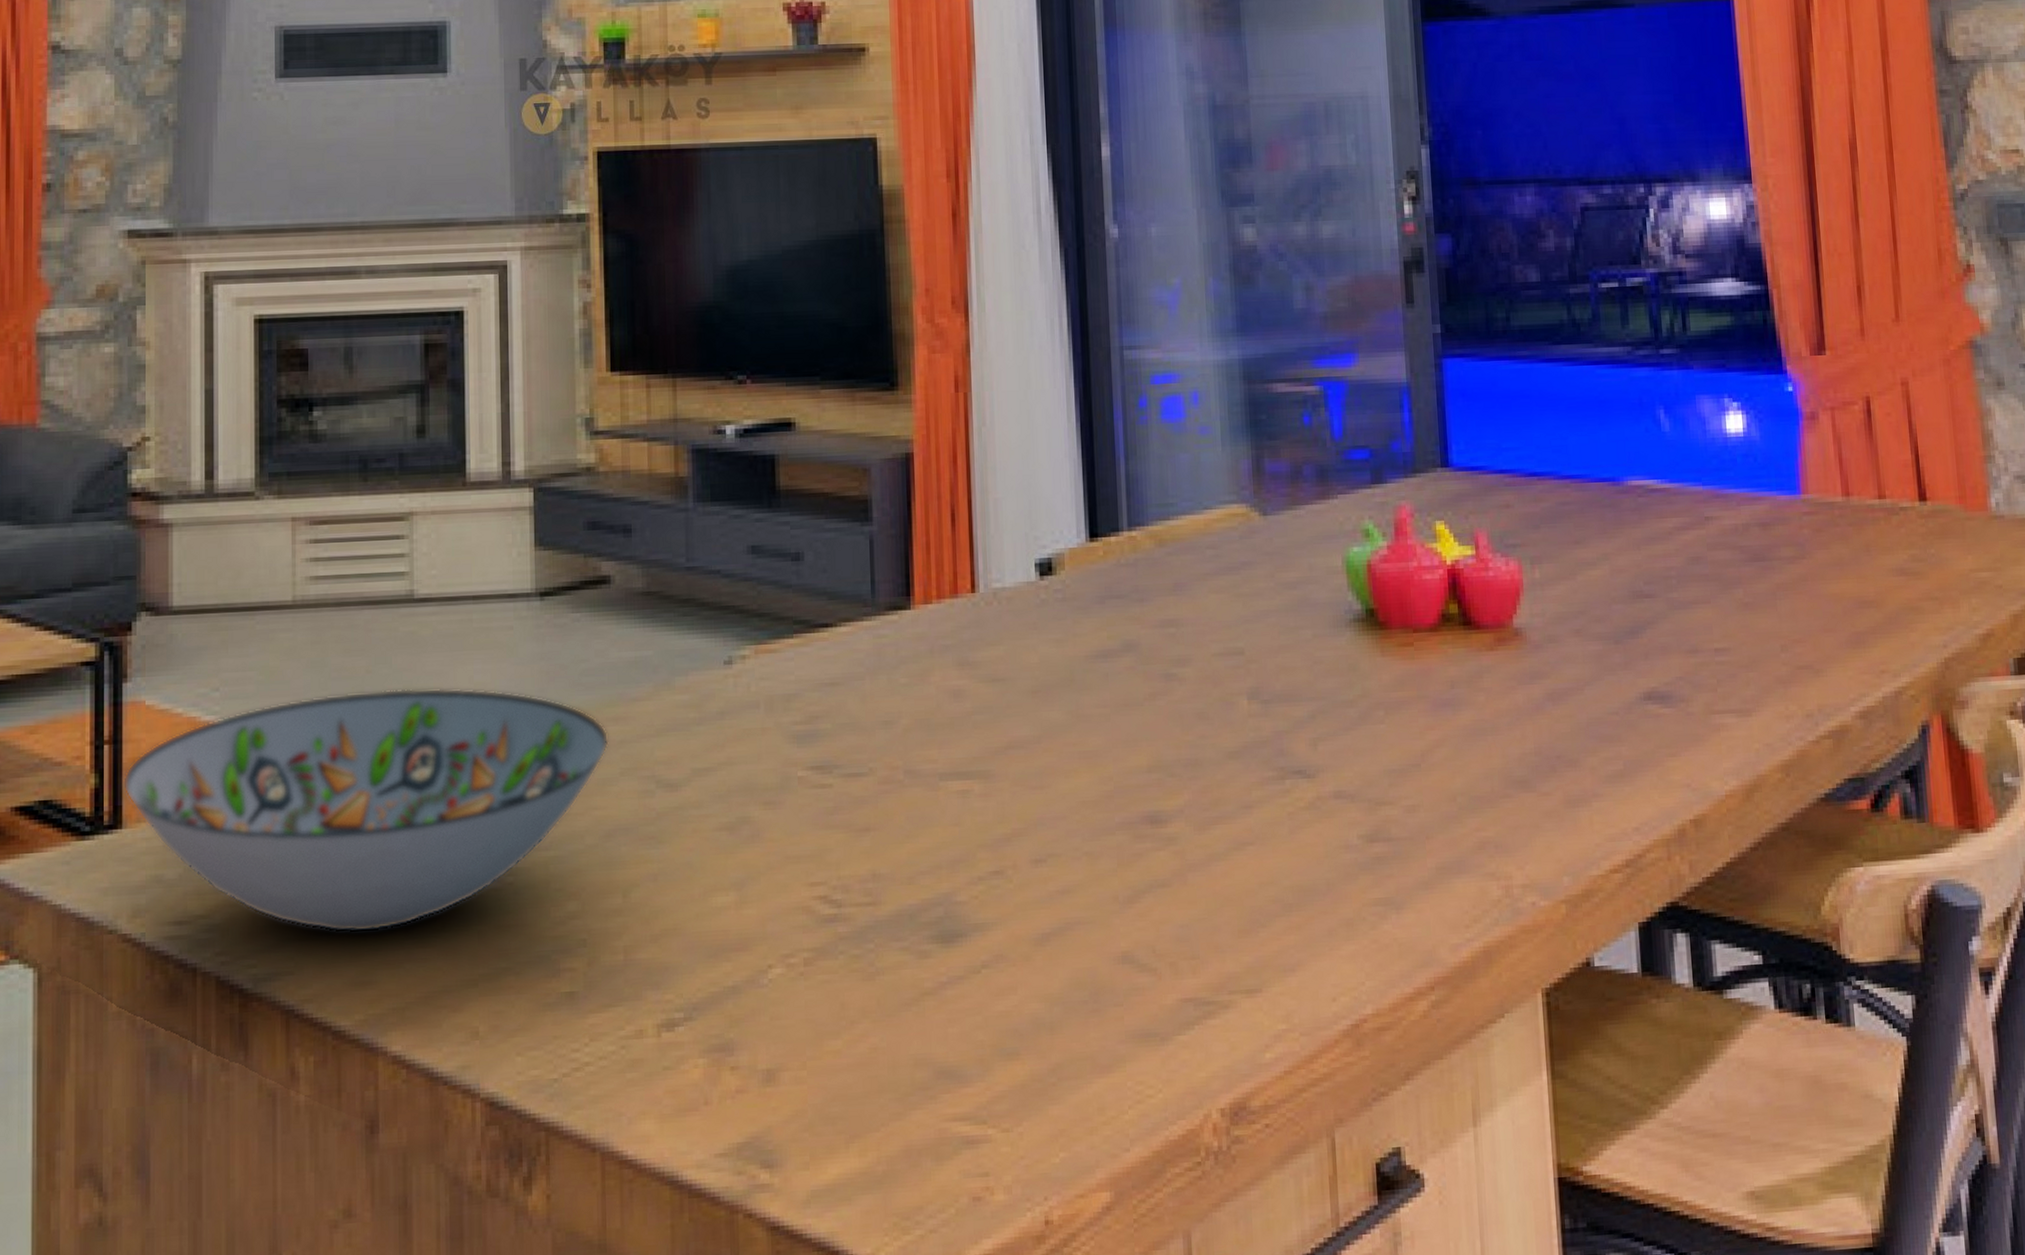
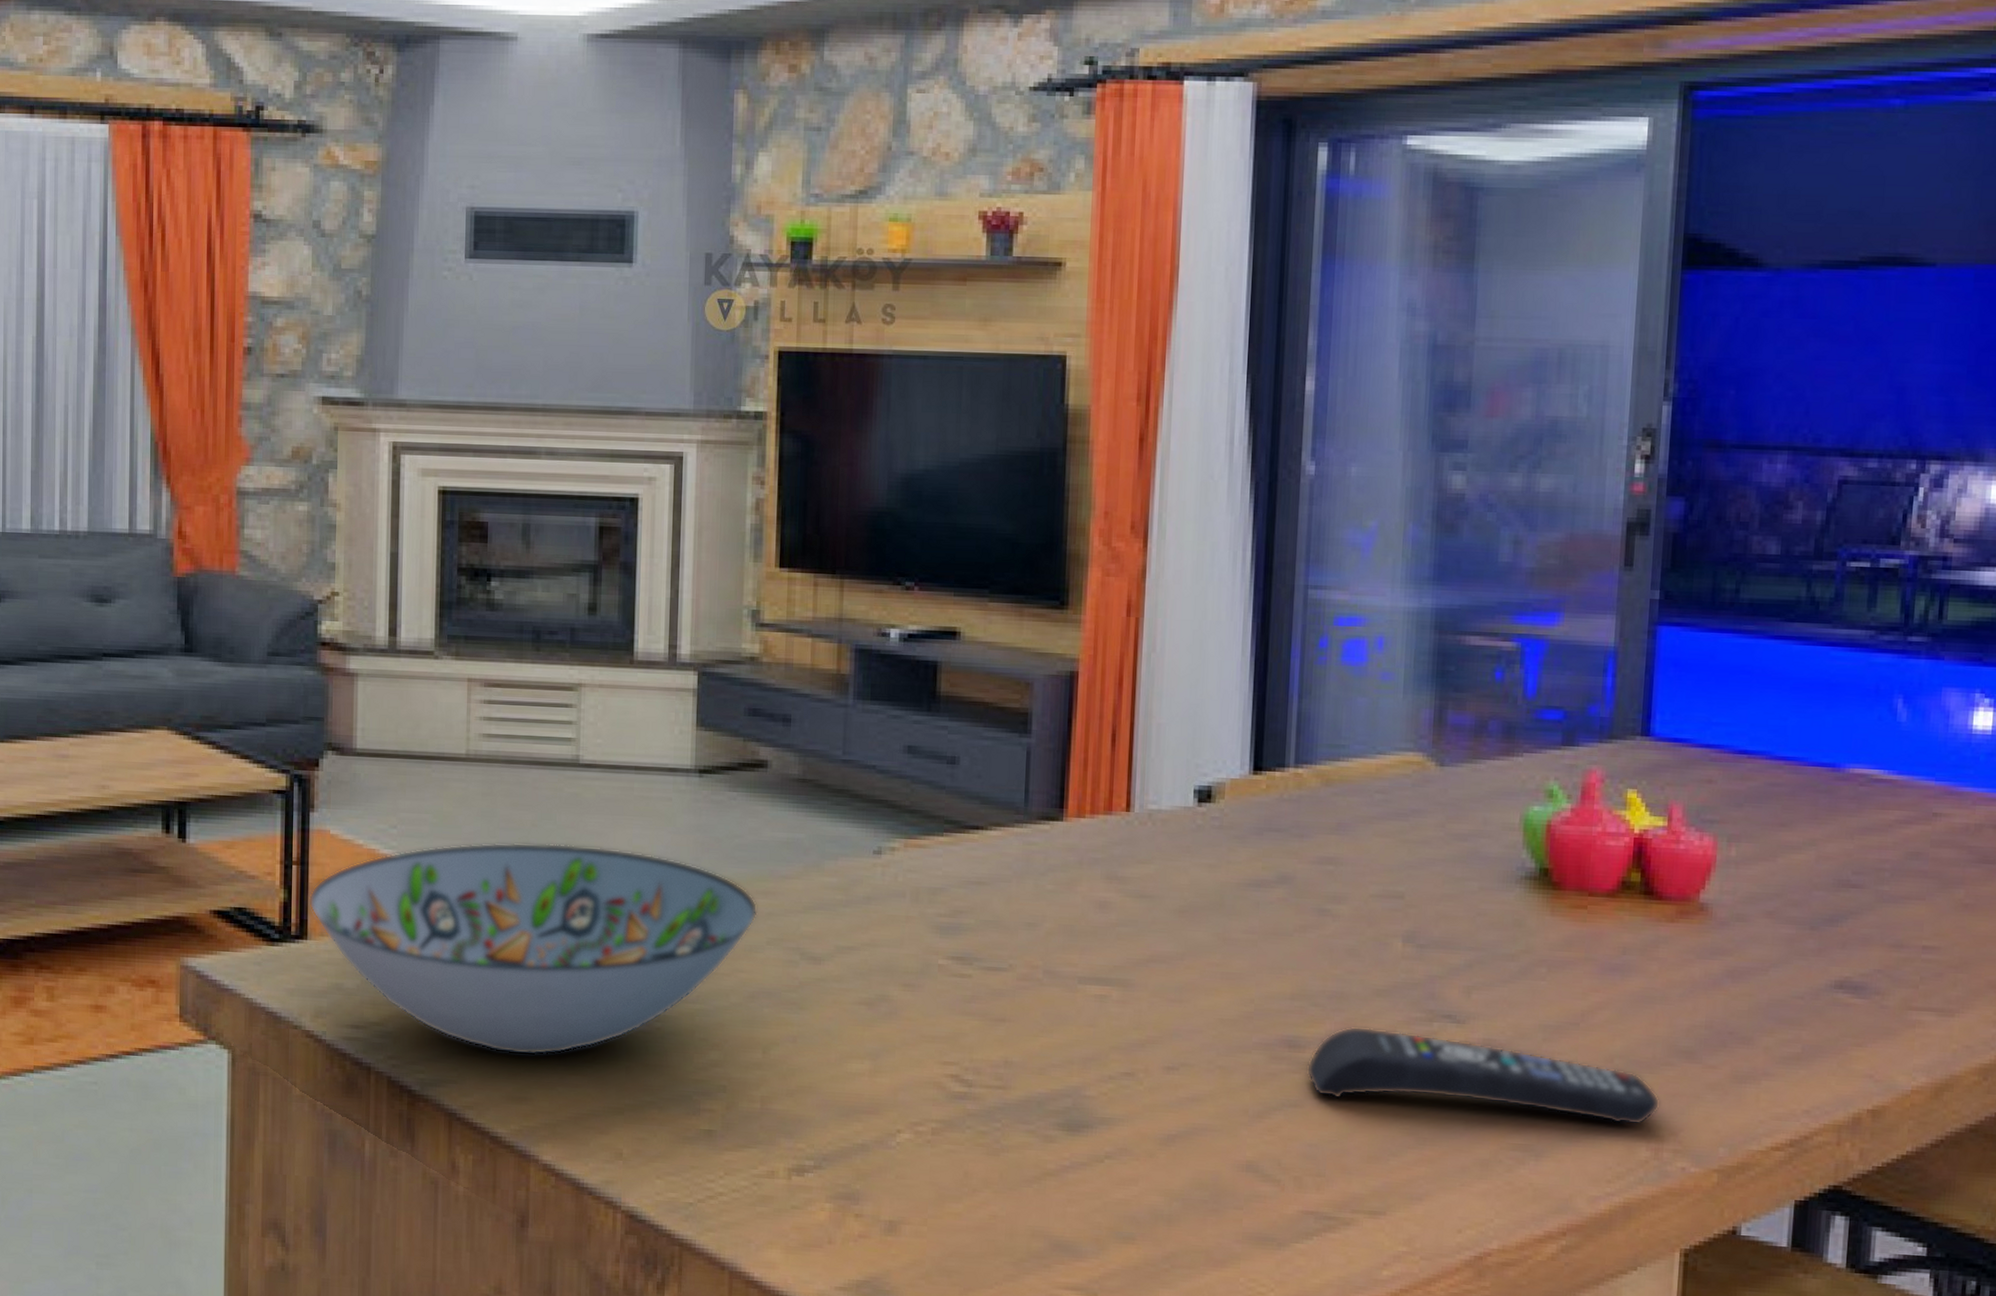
remote control: none [1170,792,1504,874] -> present [1306,1026,1660,1126]

